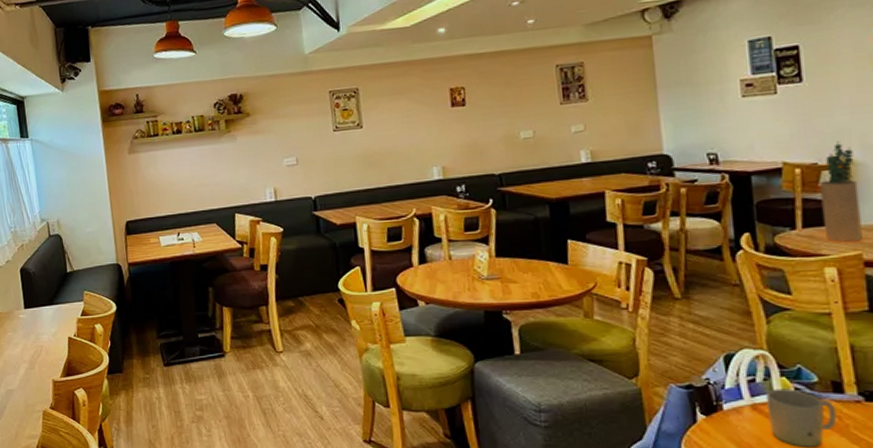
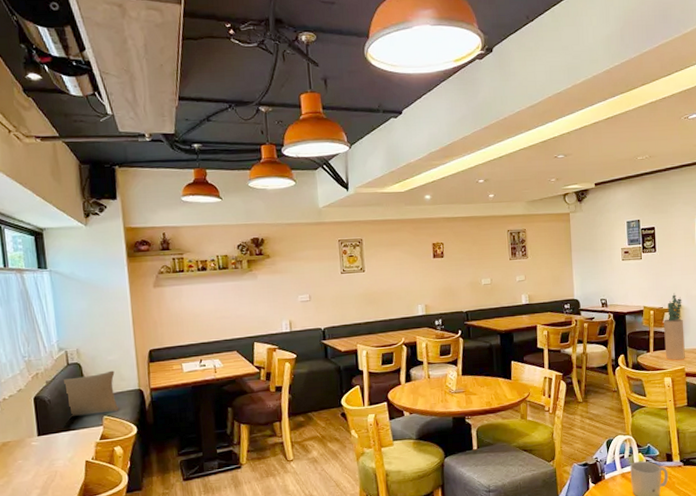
pillow: none [30,243,99,291] -> present [46,370,120,418]

